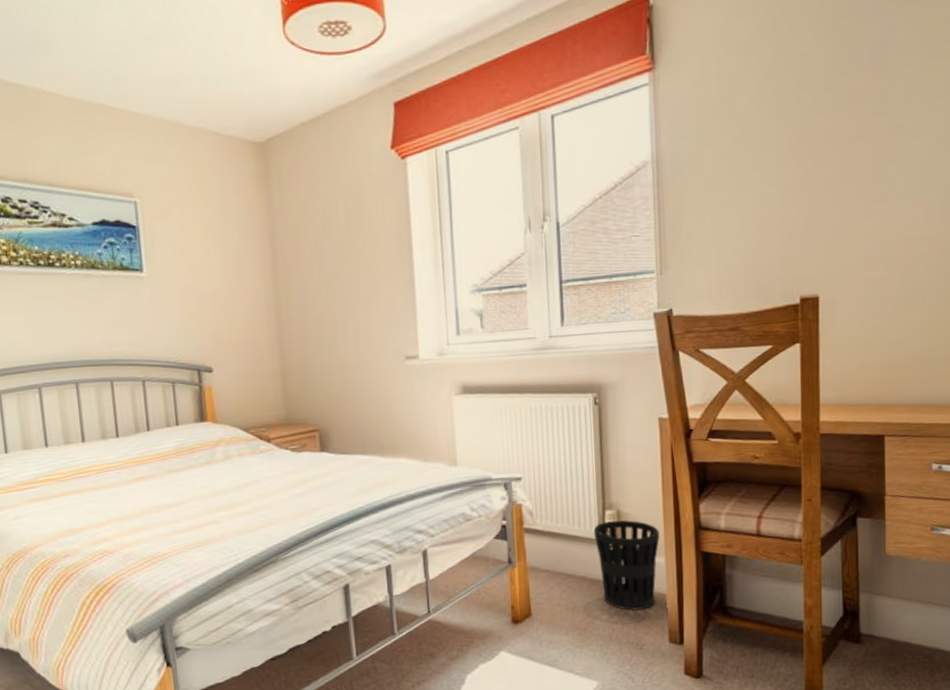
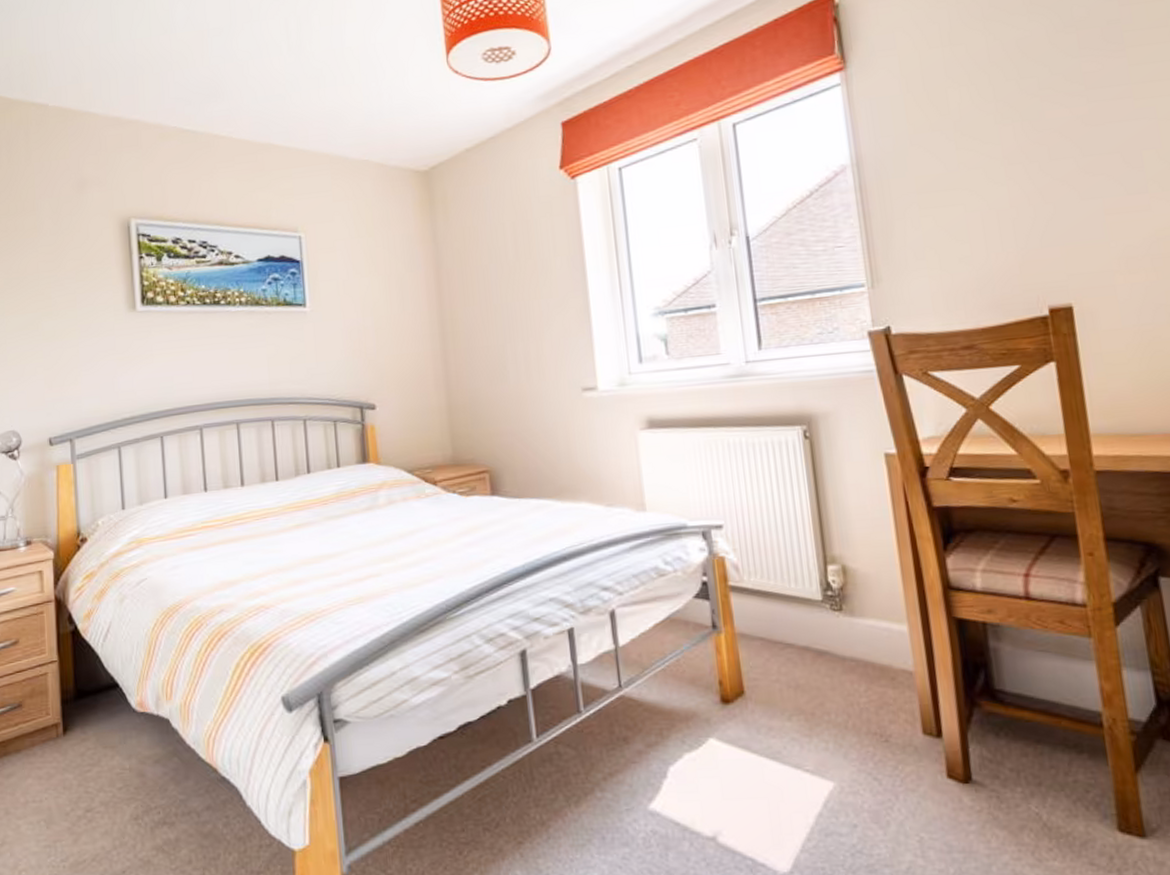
wastebasket: present [593,520,660,611] -> none [814,577,900,691]

